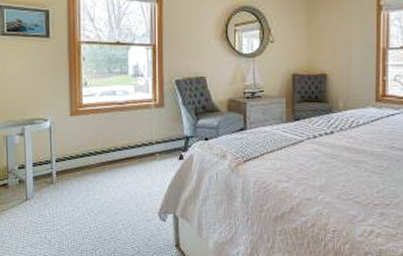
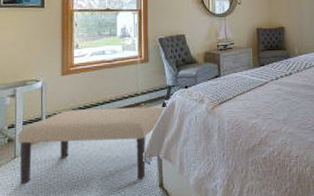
bench: none [28,155,185,237] -> present [17,106,167,183]

